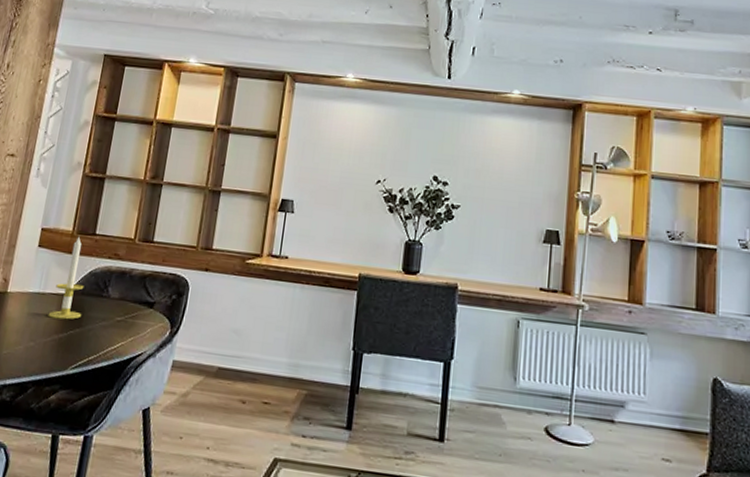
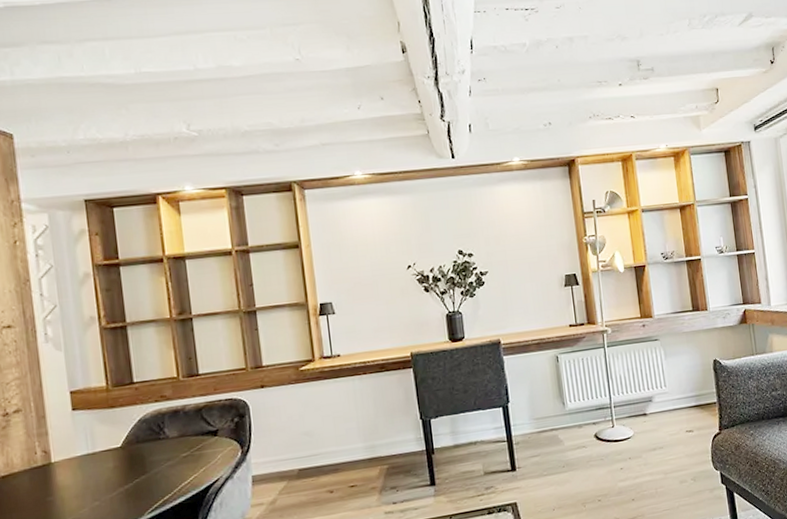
candle: present [48,236,84,320] -> none [105,389,143,474]

